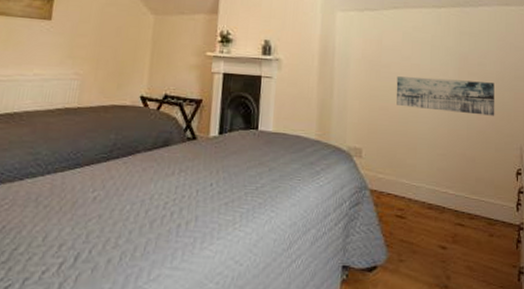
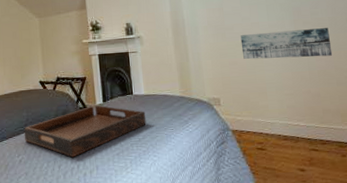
serving tray: none [106,137,270,202] -> present [23,105,146,158]

